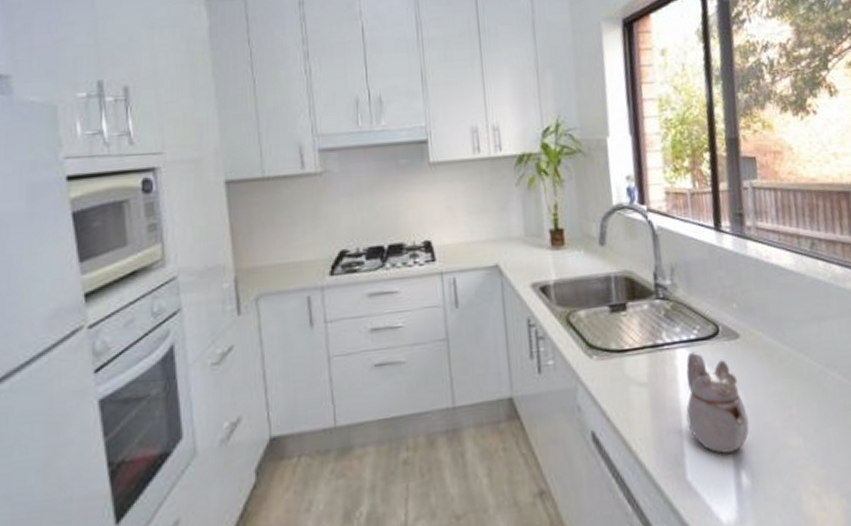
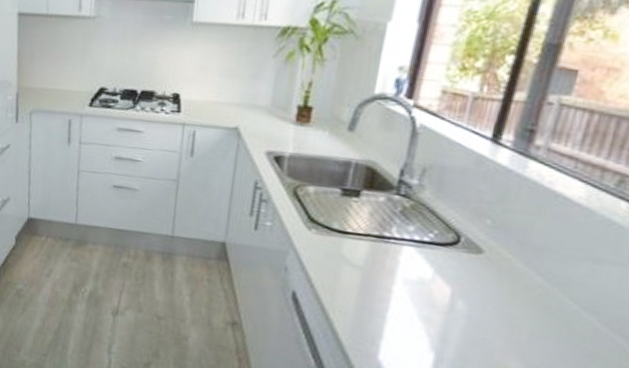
teapot: present [686,351,750,454] -> none [393,252,466,353]

